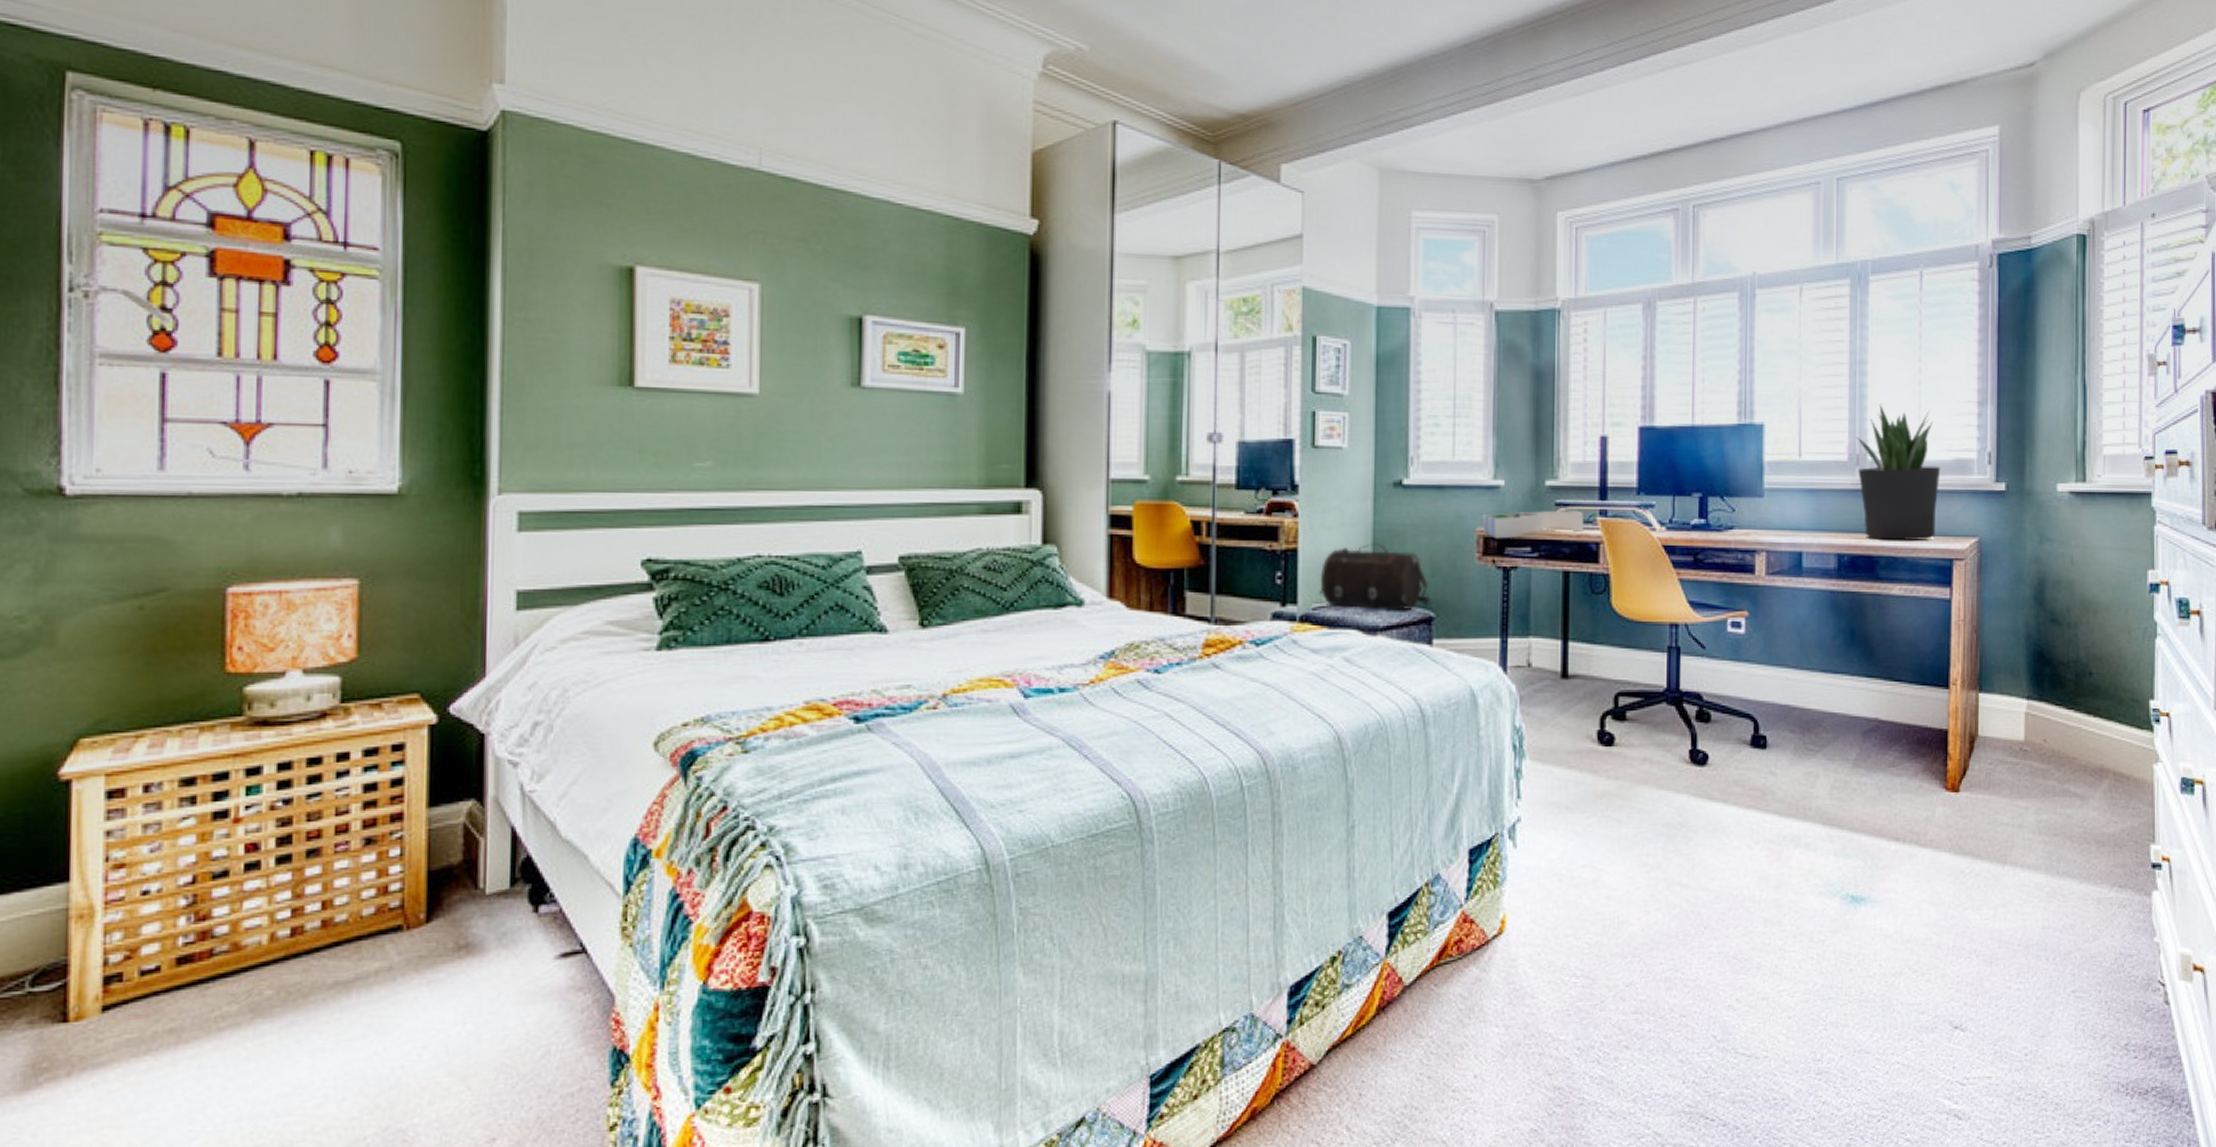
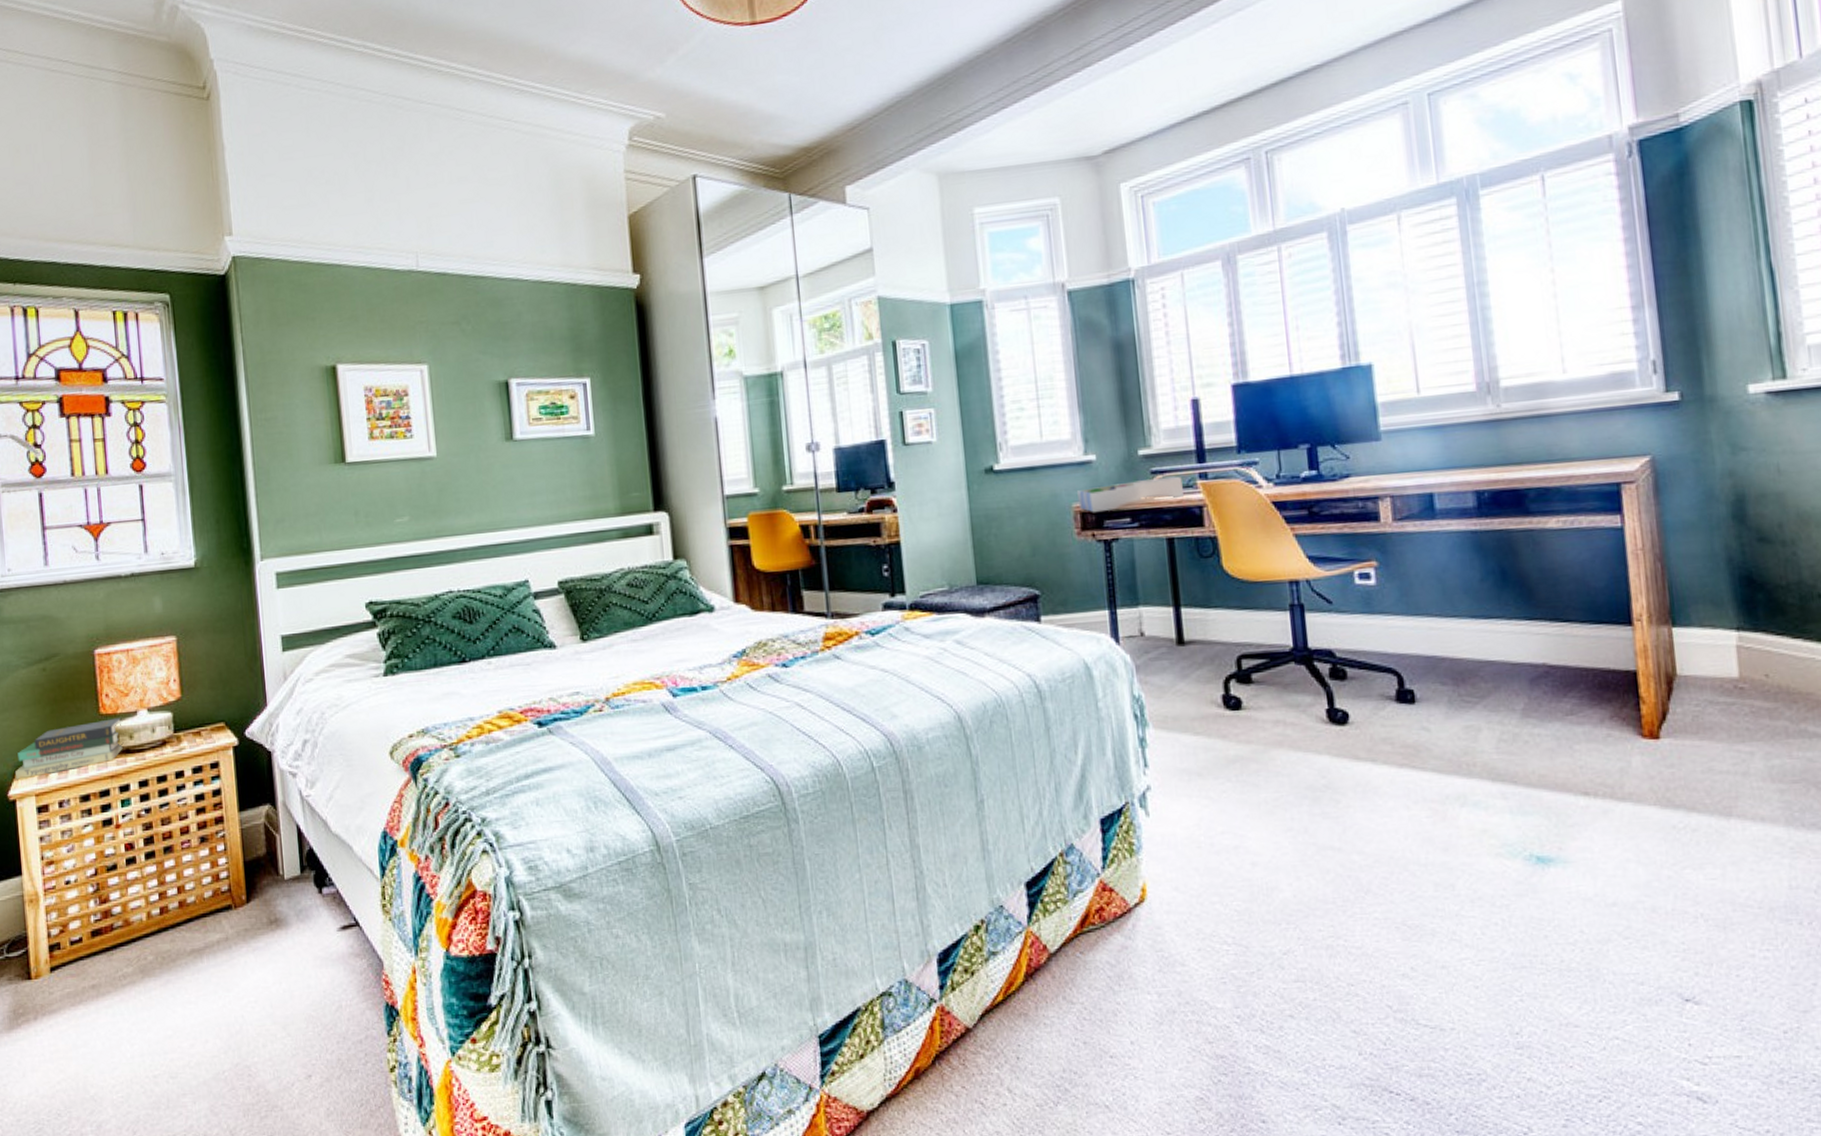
books: none [75,679,259,753] -> present [15,718,124,780]
duffel bag: present [1319,543,1430,611] -> none [924,529,1034,594]
planter: present [1856,403,1941,541] -> none [1483,324,1594,472]

